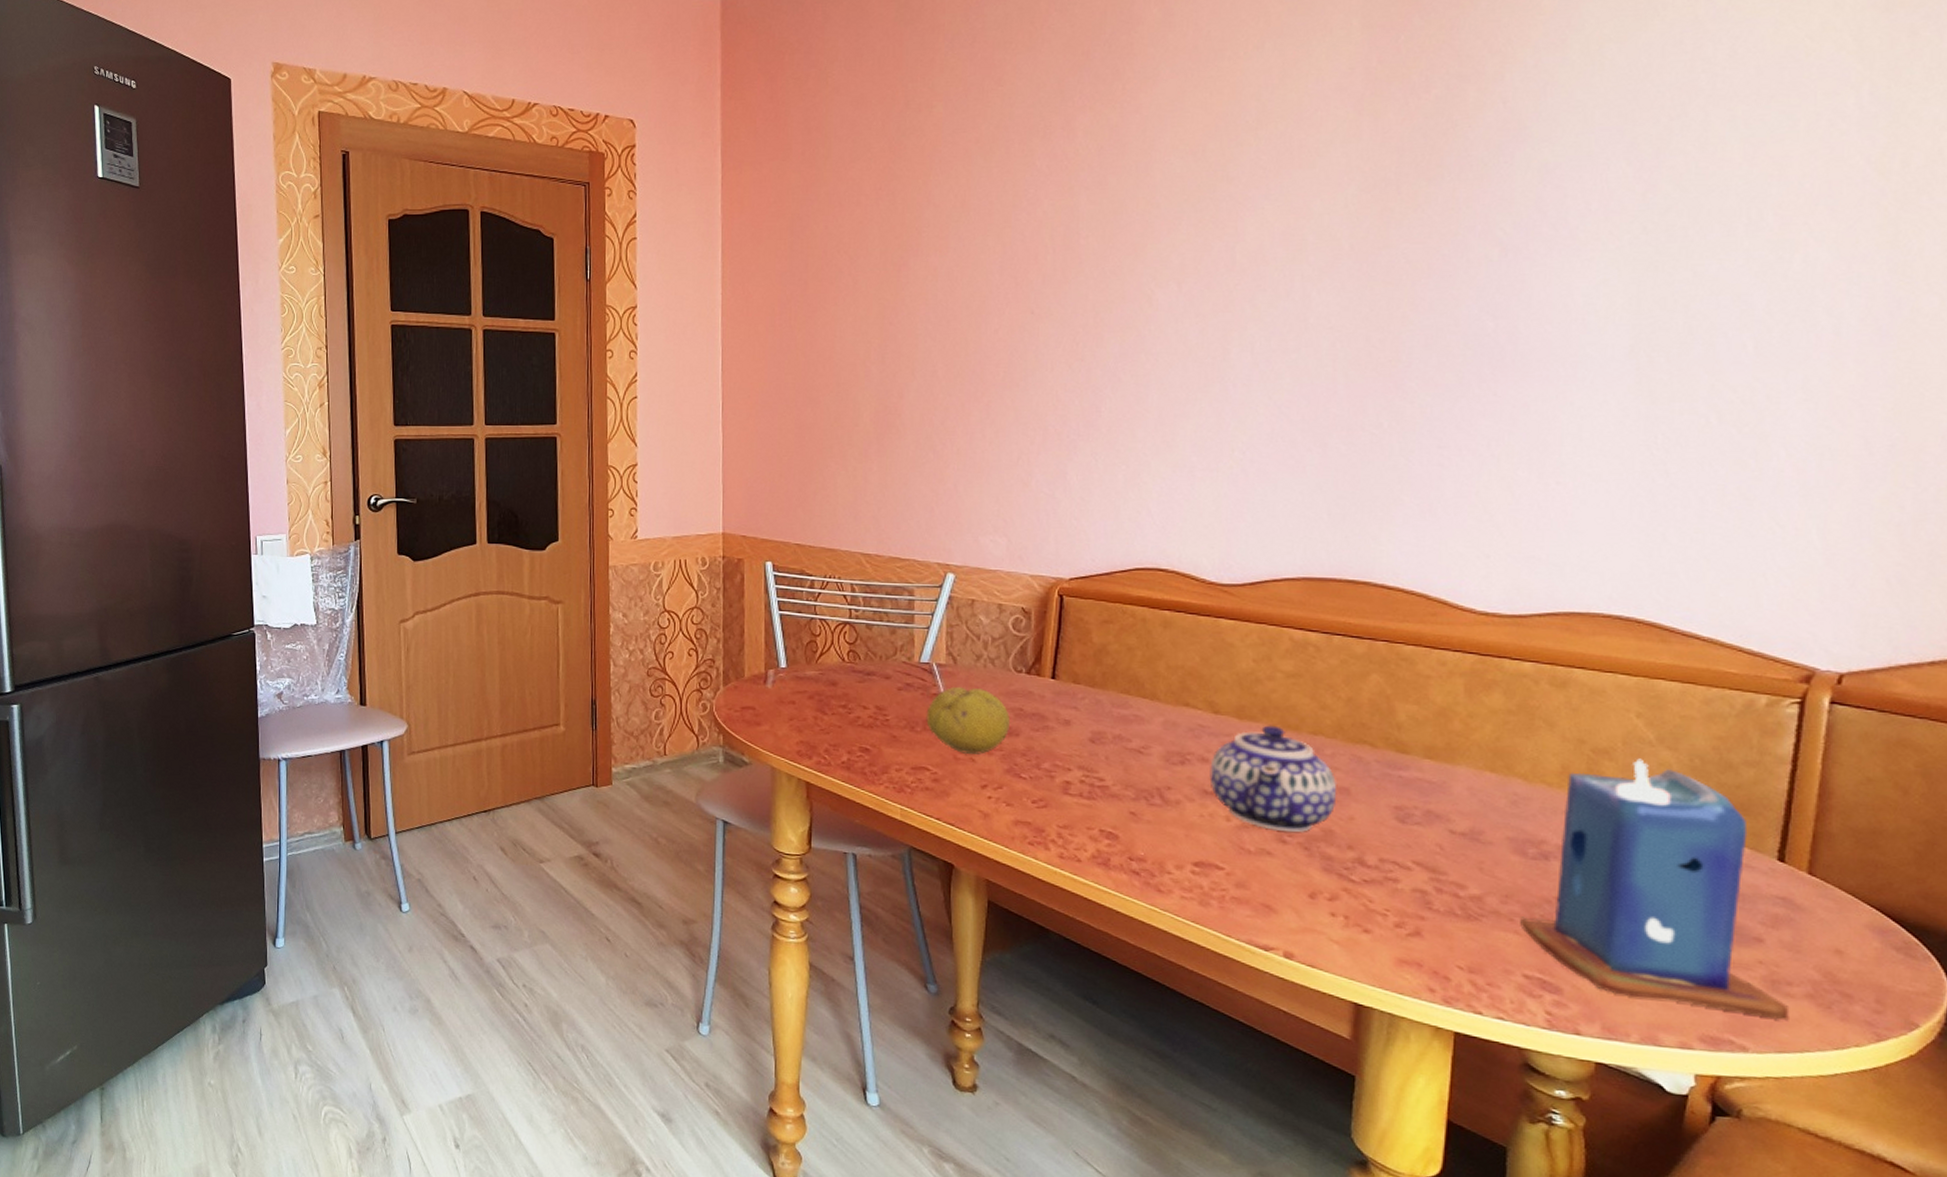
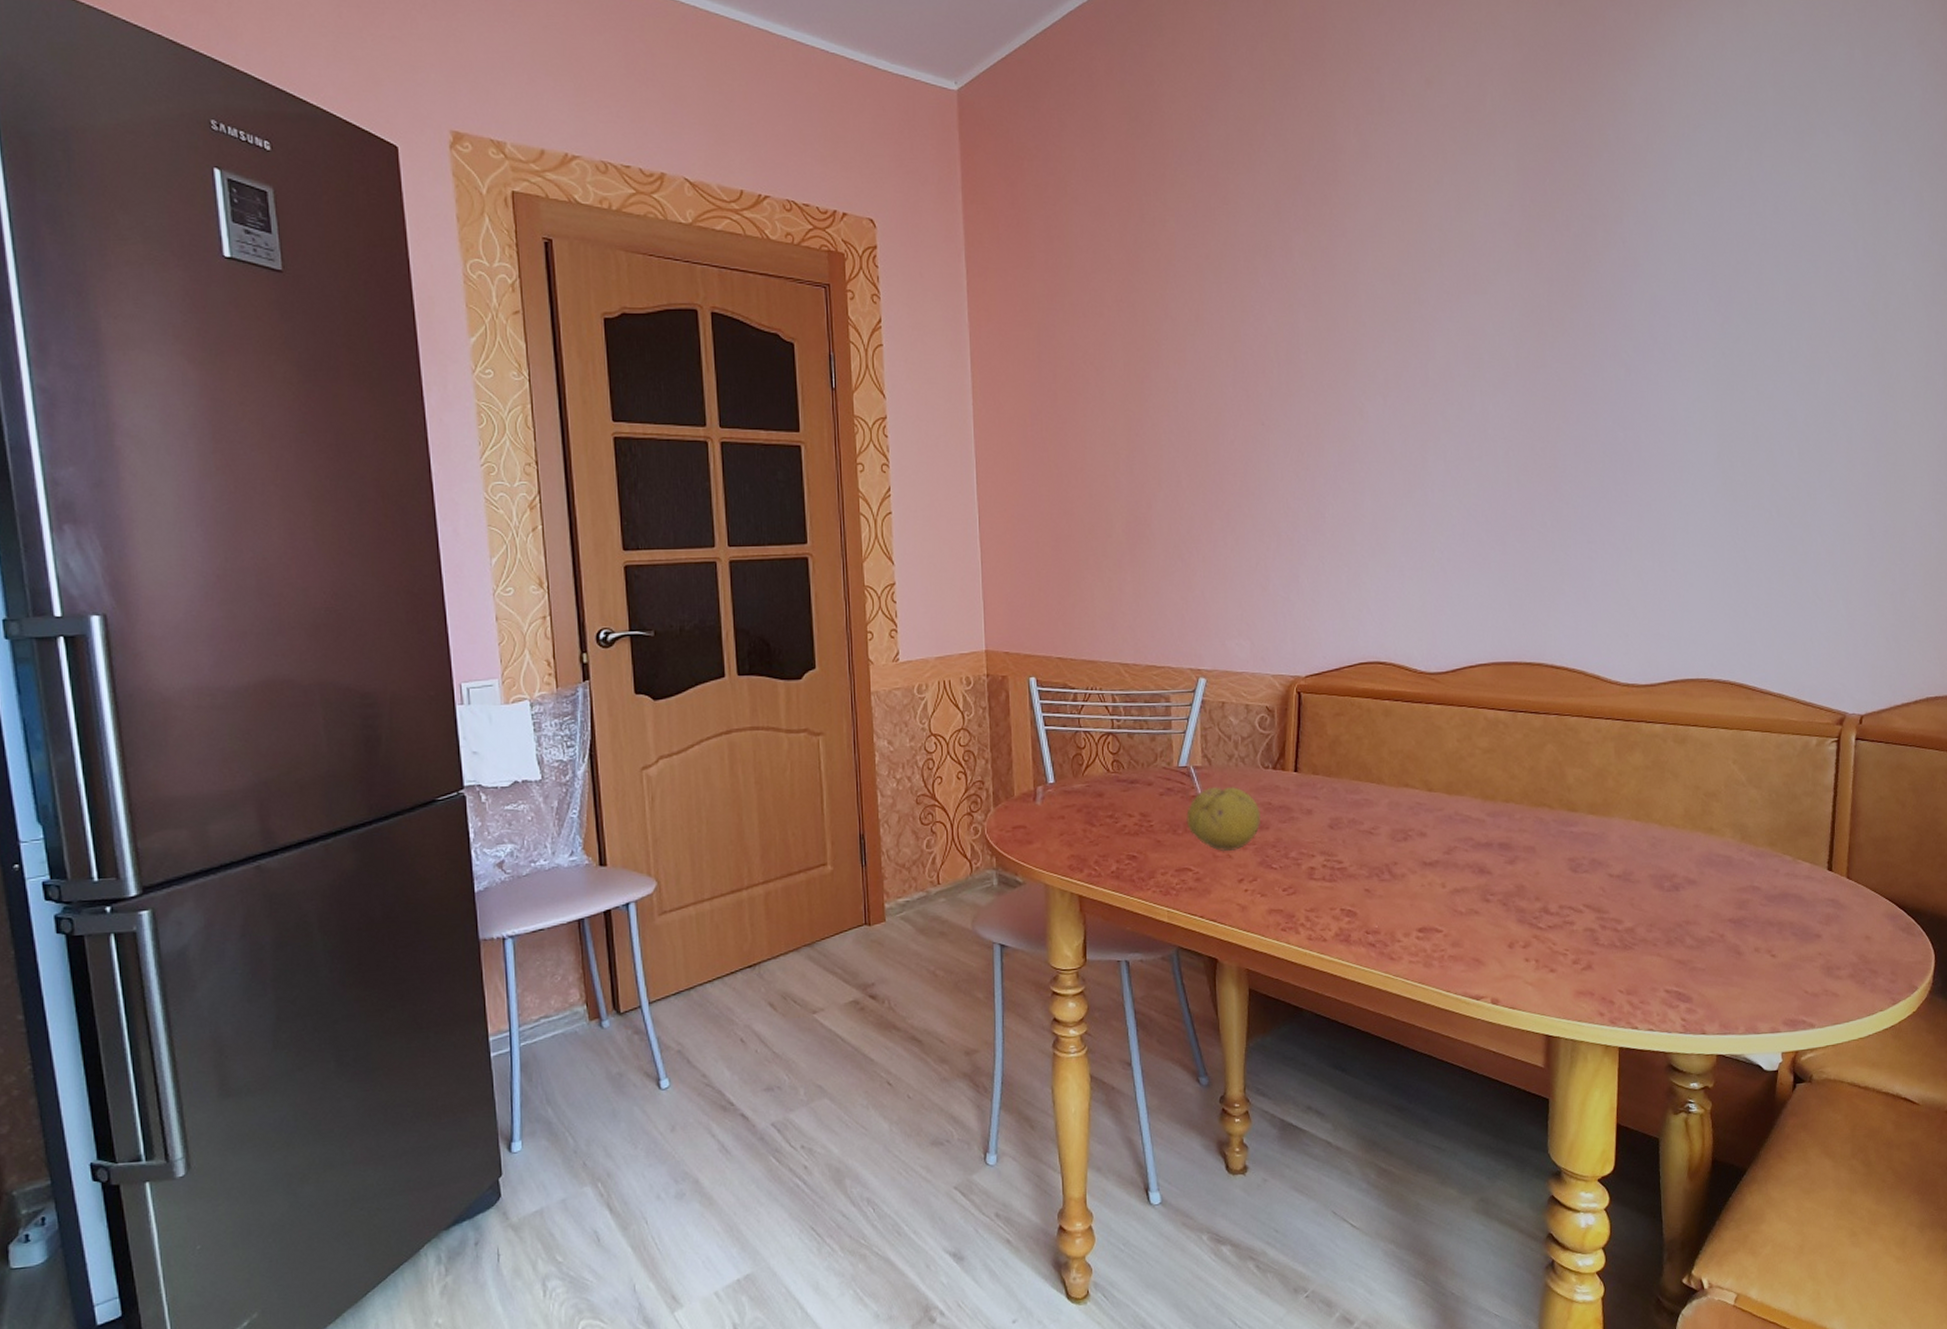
teapot: present [1209,725,1338,833] -> none [1427,797,1526,892]
candle: present [1520,758,1790,1021] -> none [1661,797,1839,999]

